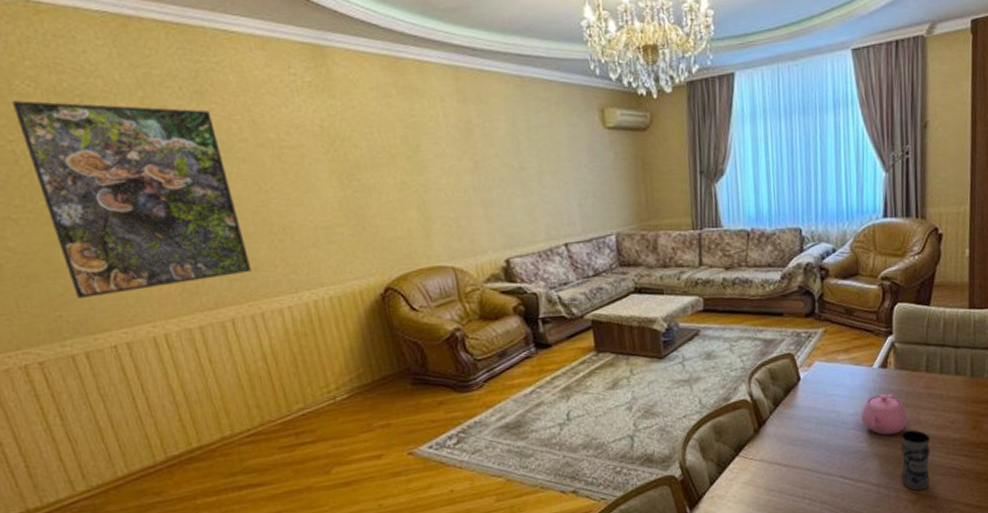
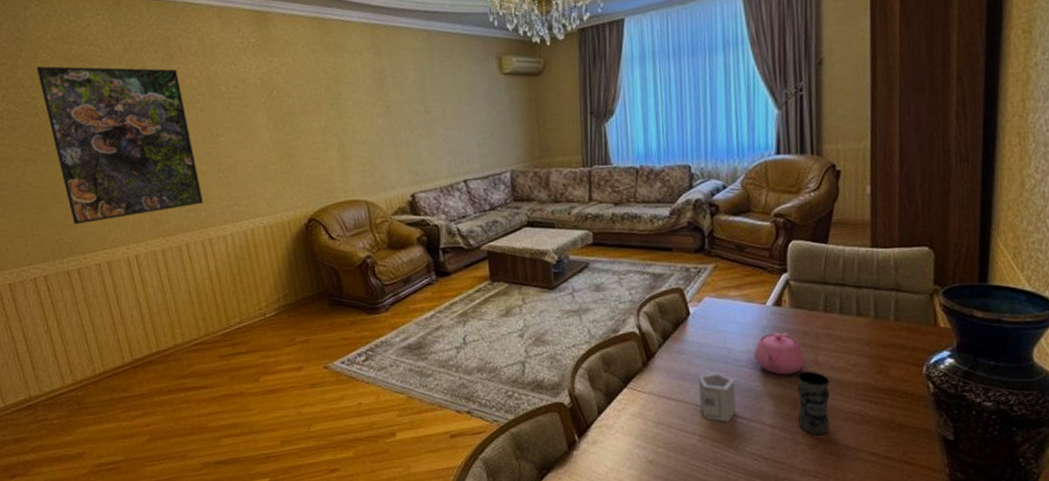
cup: none [809,436,844,485] -> present [699,372,736,423]

